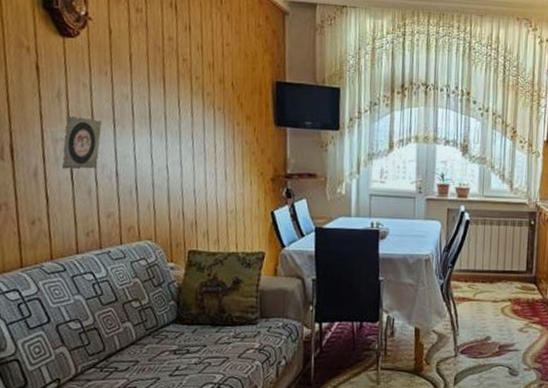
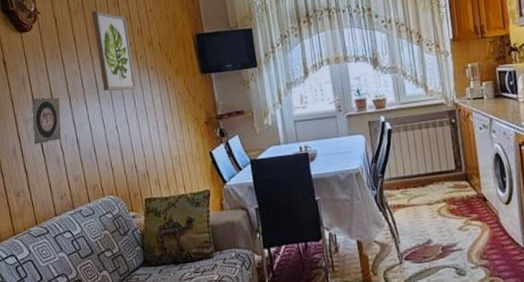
wall art: none [155,31,198,129] -> present [92,11,137,91]

